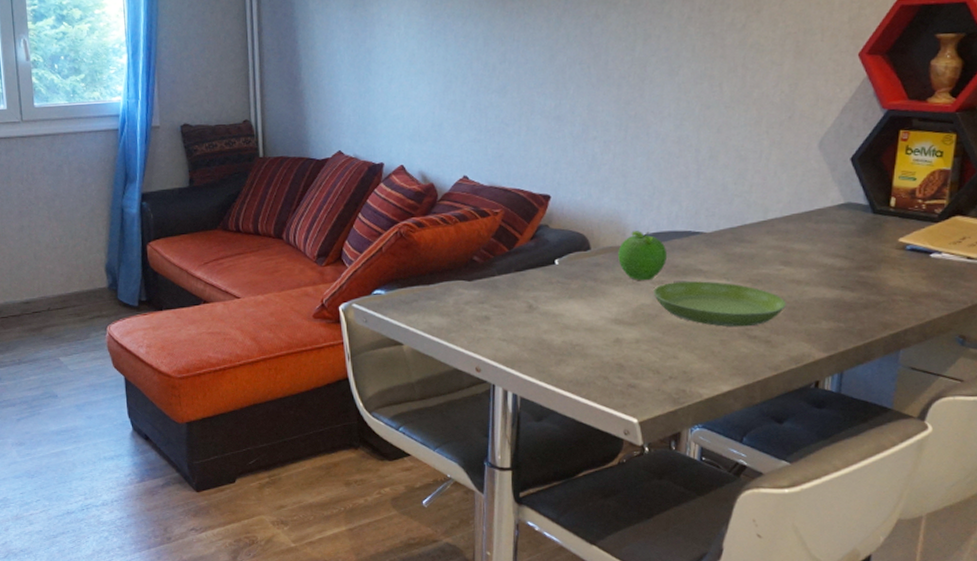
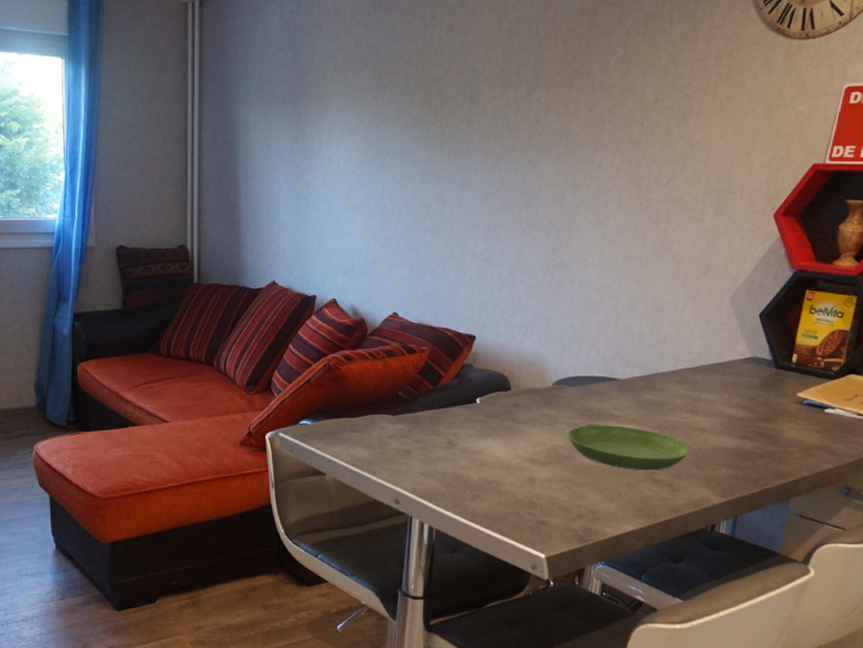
fruit: present [618,231,668,281] -> none [536,374,583,423]

